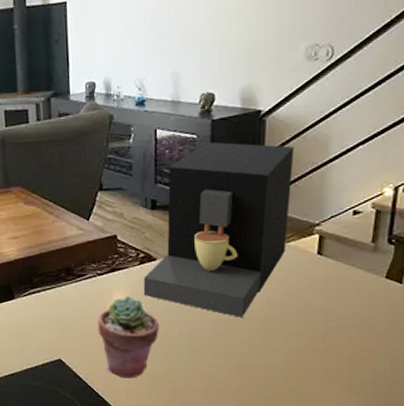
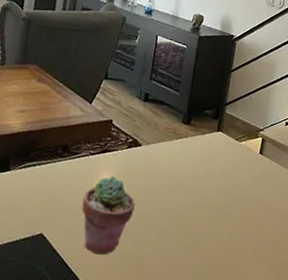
coffee maker: present [143,142,294,317] -> none [126,53,252,202]

